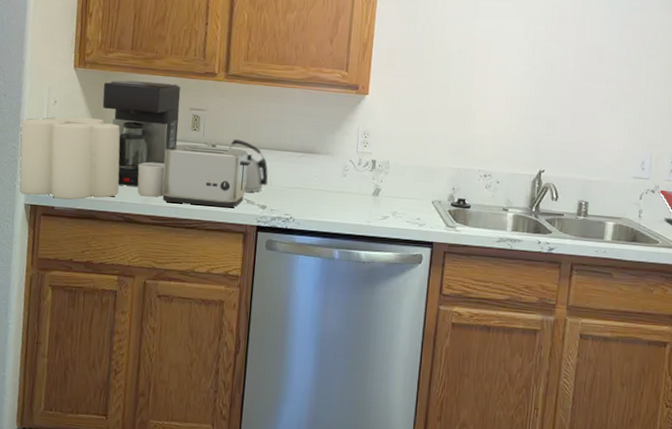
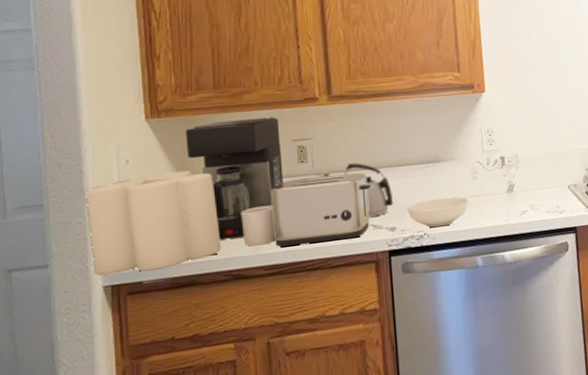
bowl: none [278,186,336,215] -> present [406,197,470,228]

